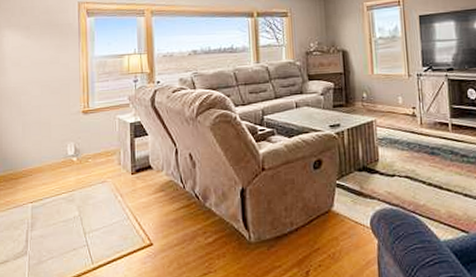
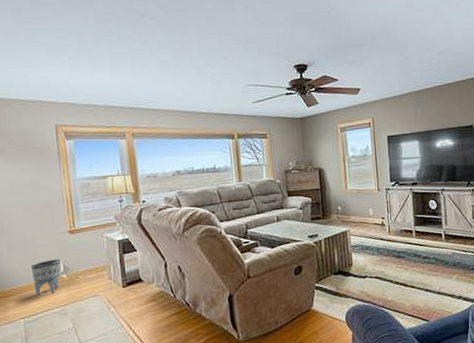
planter: none [43,140,72,178] -> present [30,259,62,295]

